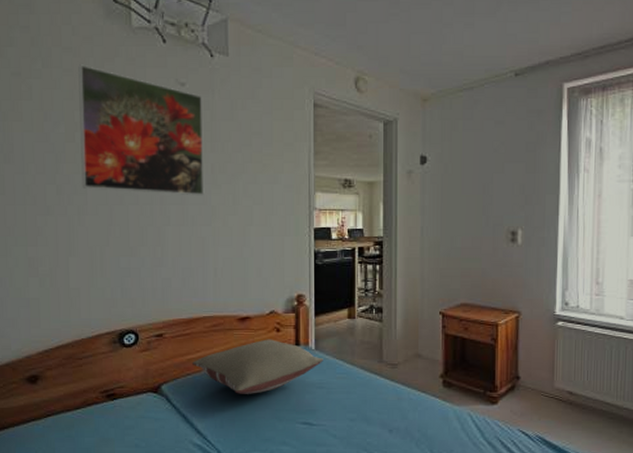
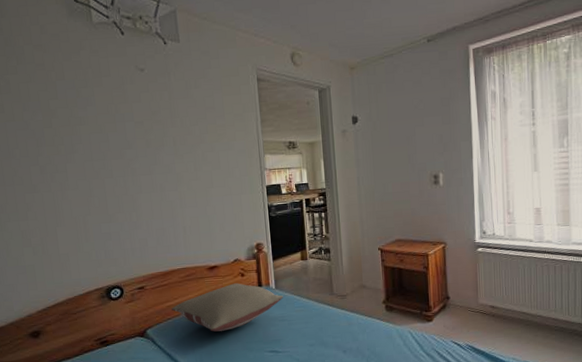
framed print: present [78,64,205,195] -> none [49,59,169,168]

